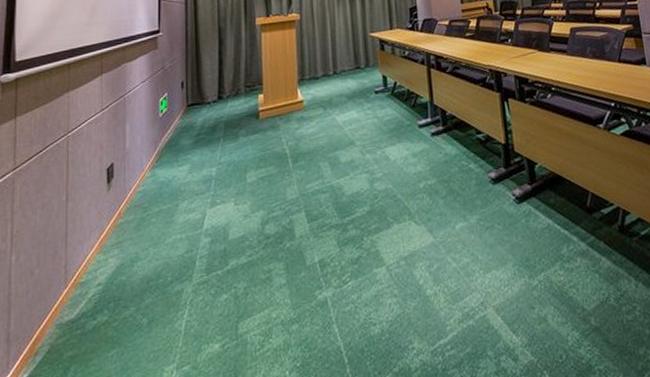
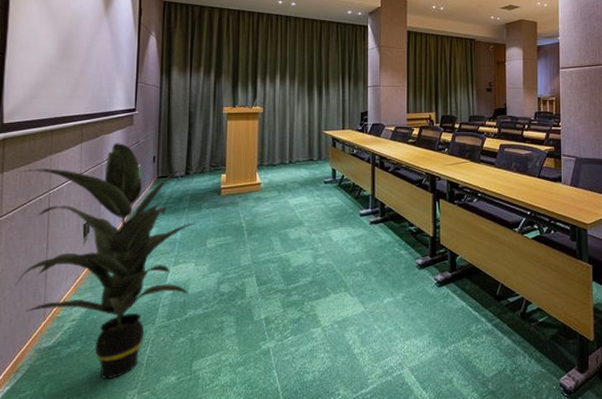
indoor plant: none [32,70,237,354] -> present [15,143,200,379]

